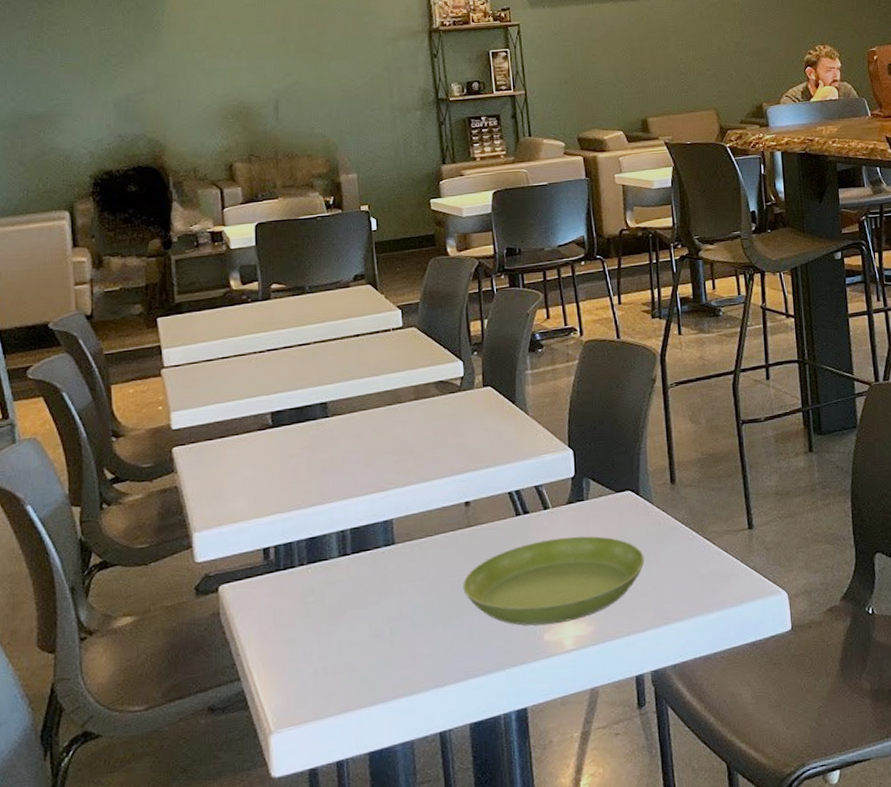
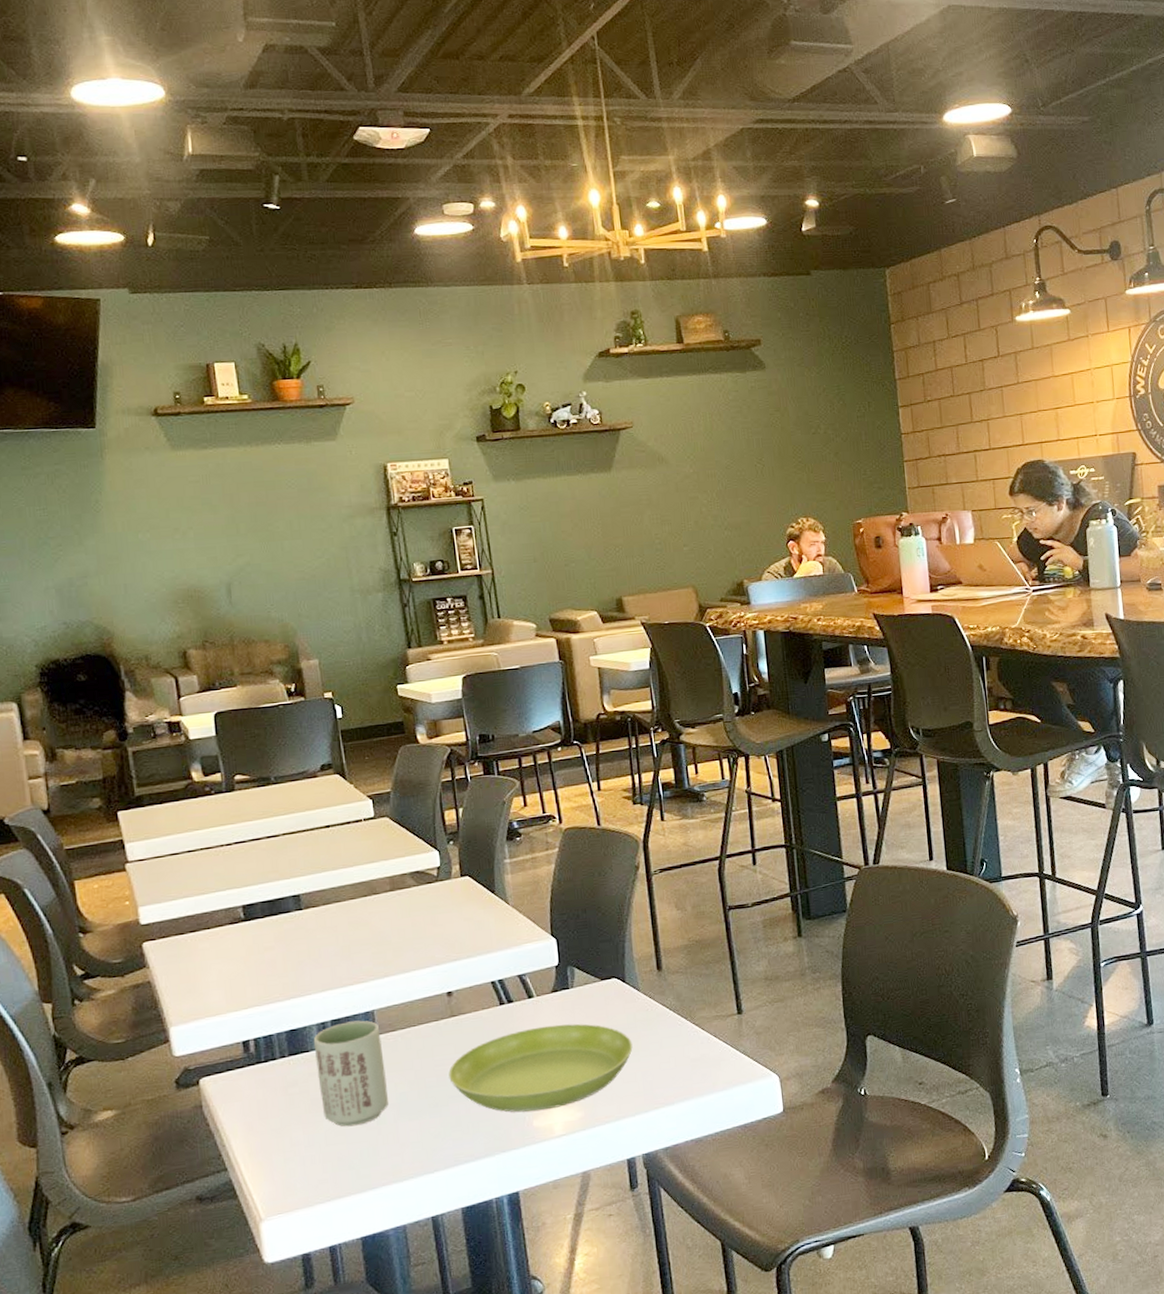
cup: none [332,529,402,638] -> present [313,1020,388,1127]

